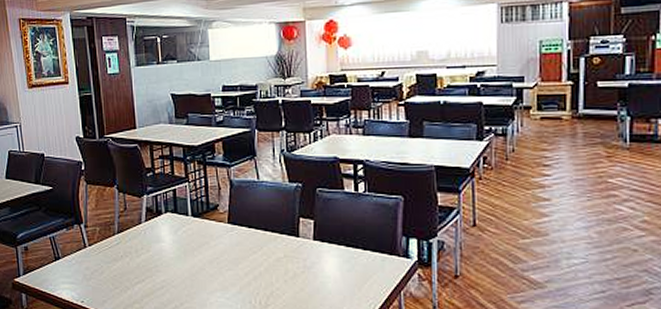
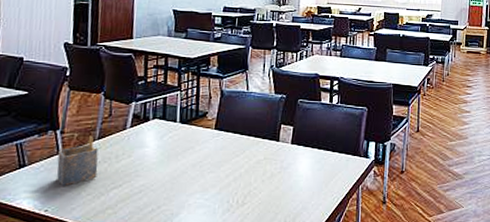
napkin holder: none [85,229,121,279] -> present [57,135,98,186]

